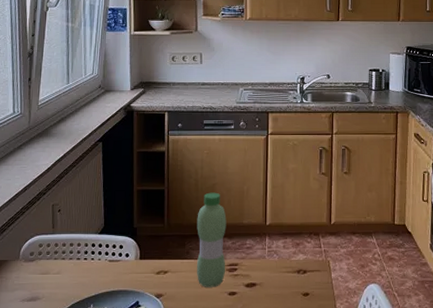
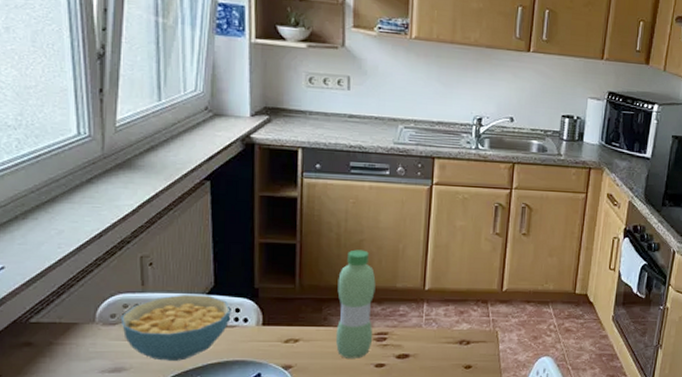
cereal bowl: none [37,234,116,291] -> present [120,294,231,361]

